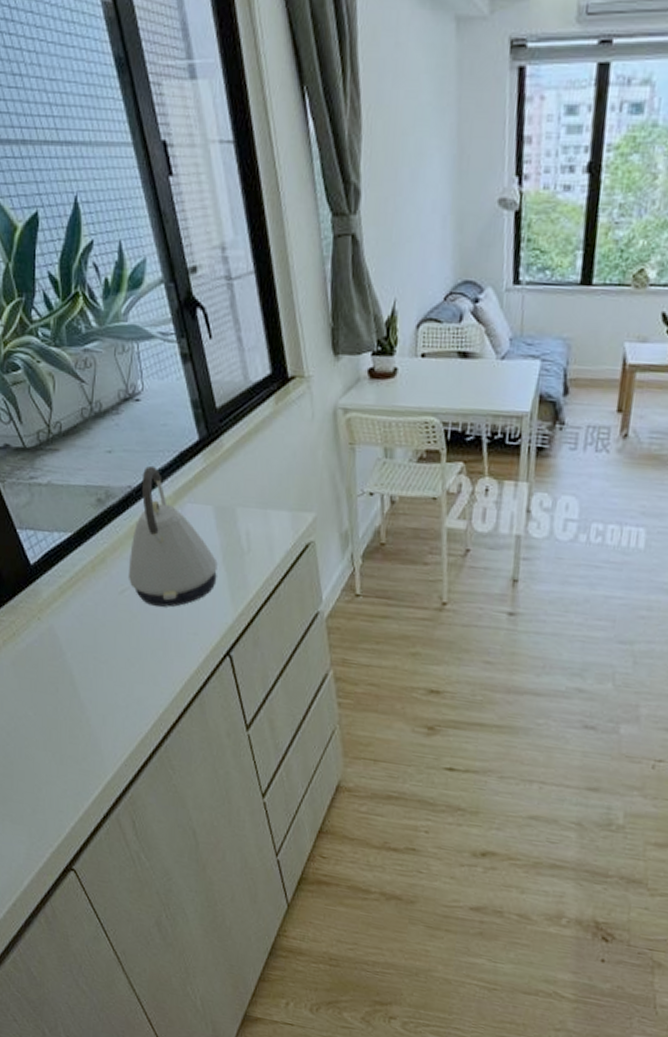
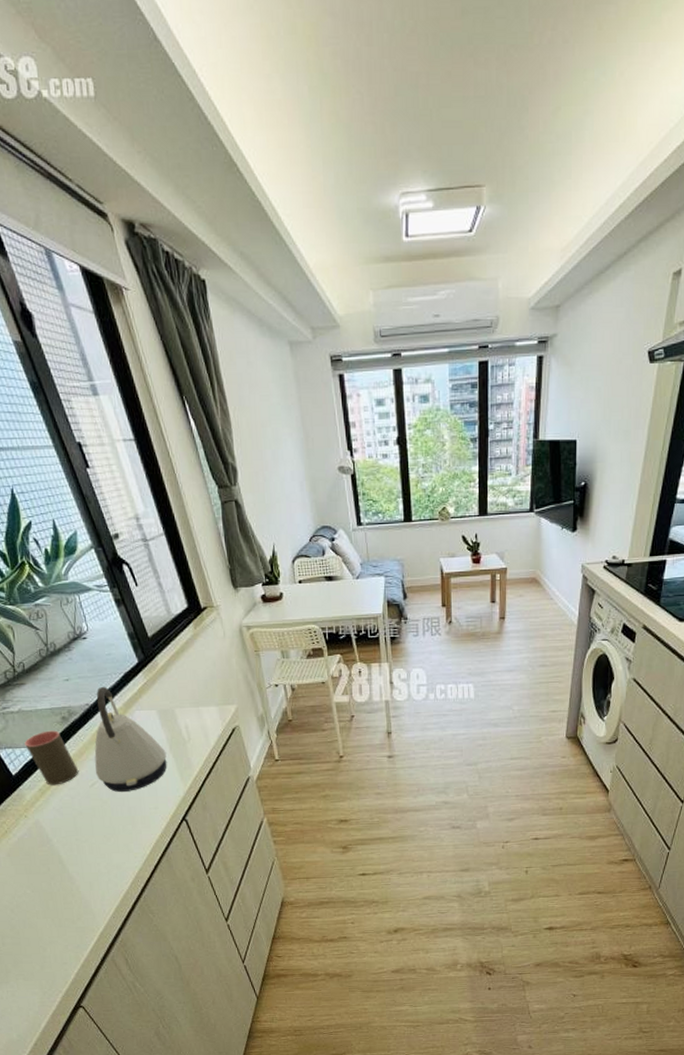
cup: none [49,513,109,585] -> present [24,730,79,786]

